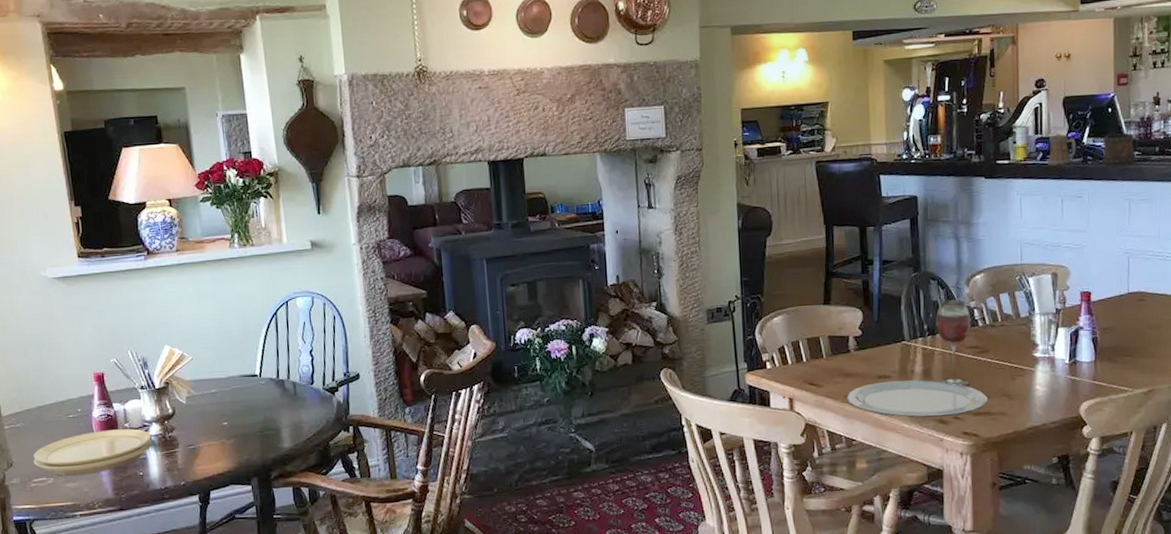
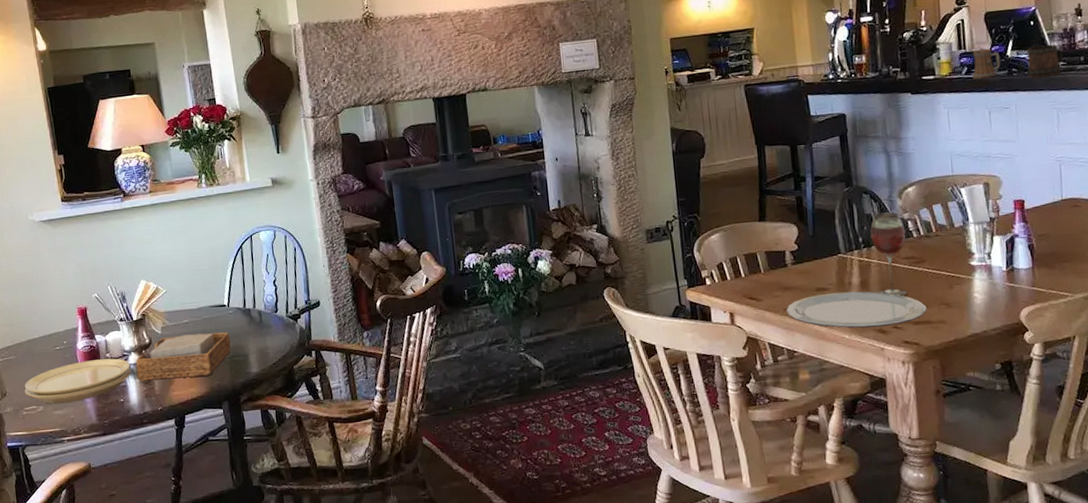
napkin holder: none [157,404,262,454] -> present [136,332,231,382]

